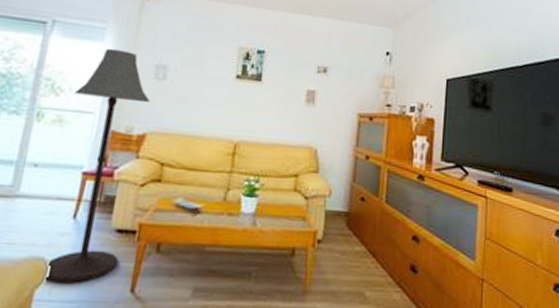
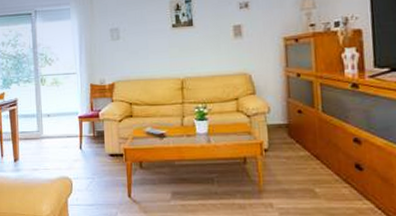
floor lamp: present [45,48,151,284] -> none [60,22,116,193]

